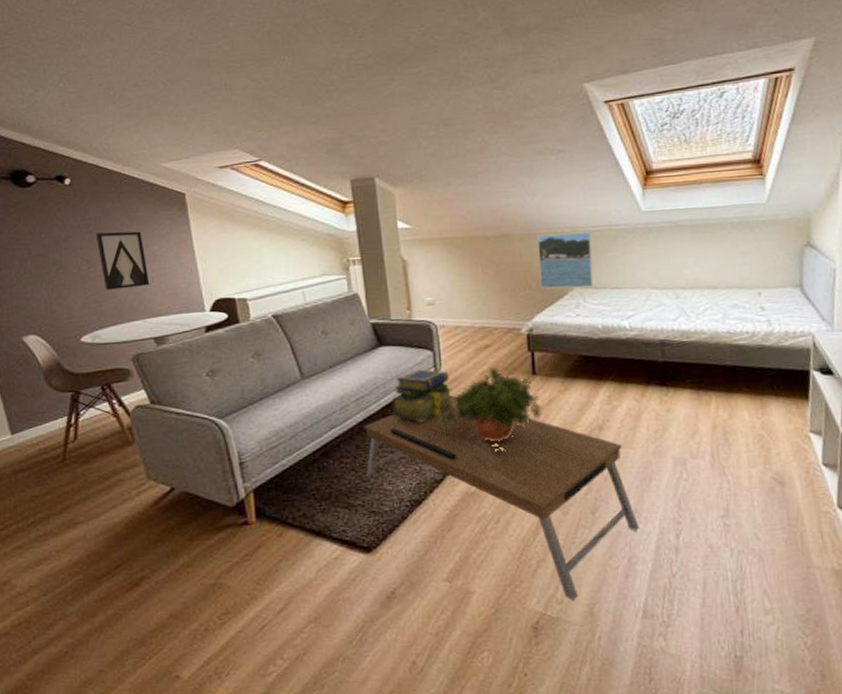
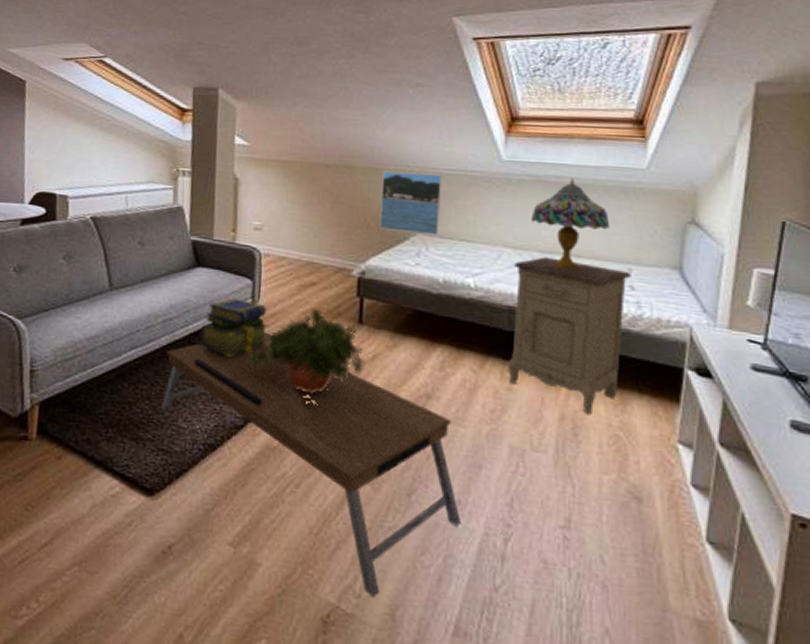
nightstand: none [661,292,761,422] -> present [508,257,631,416]
table lamp: none [672,219,740,301] -> present [531,177,610,270]

